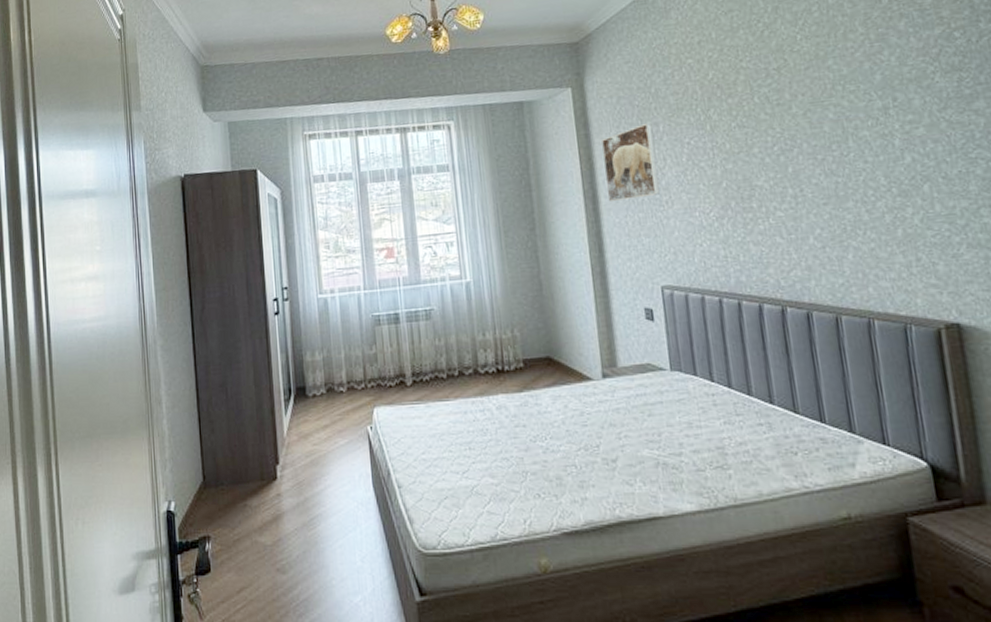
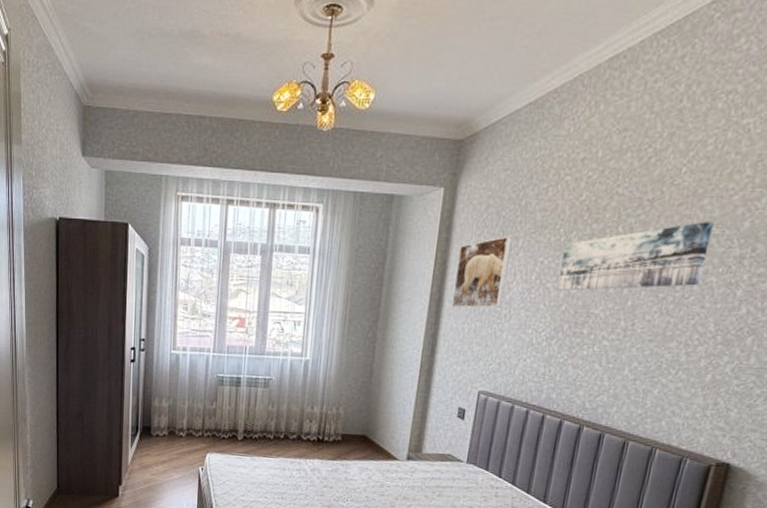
wall art: none [706,80,854,168] -> present [556,222,714,291]

